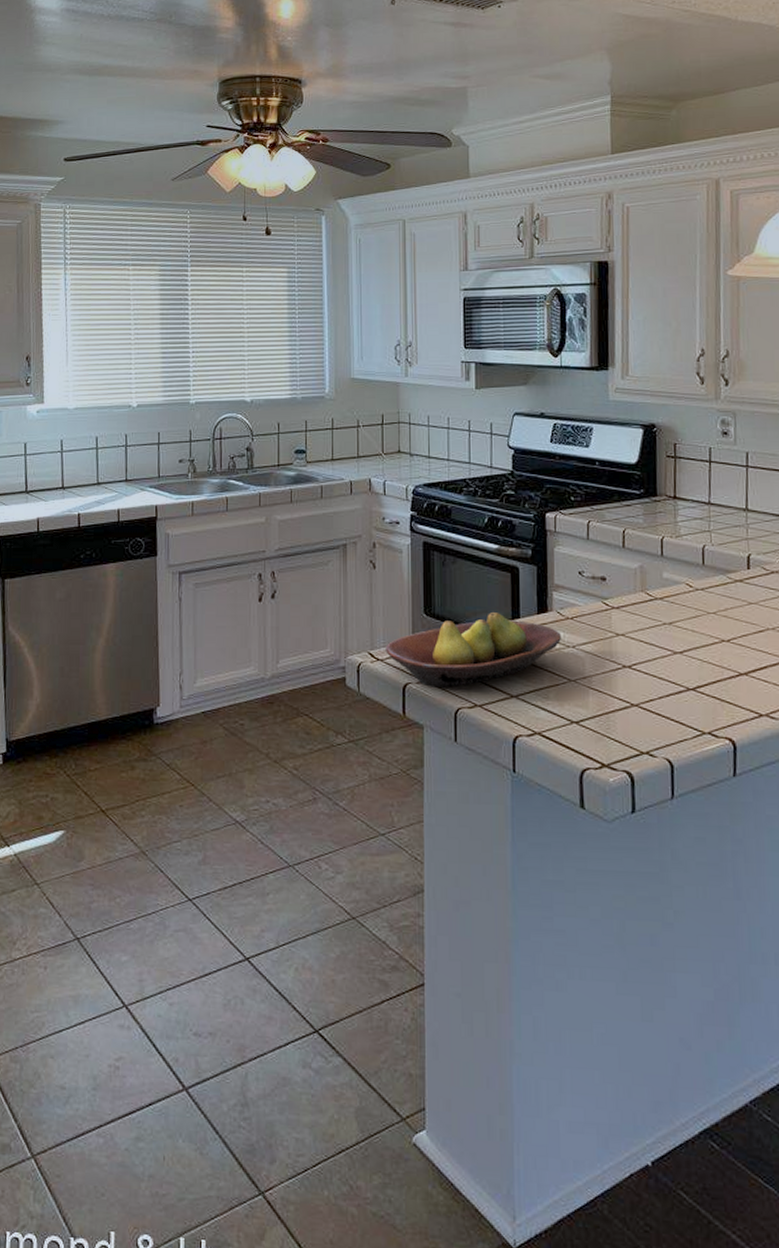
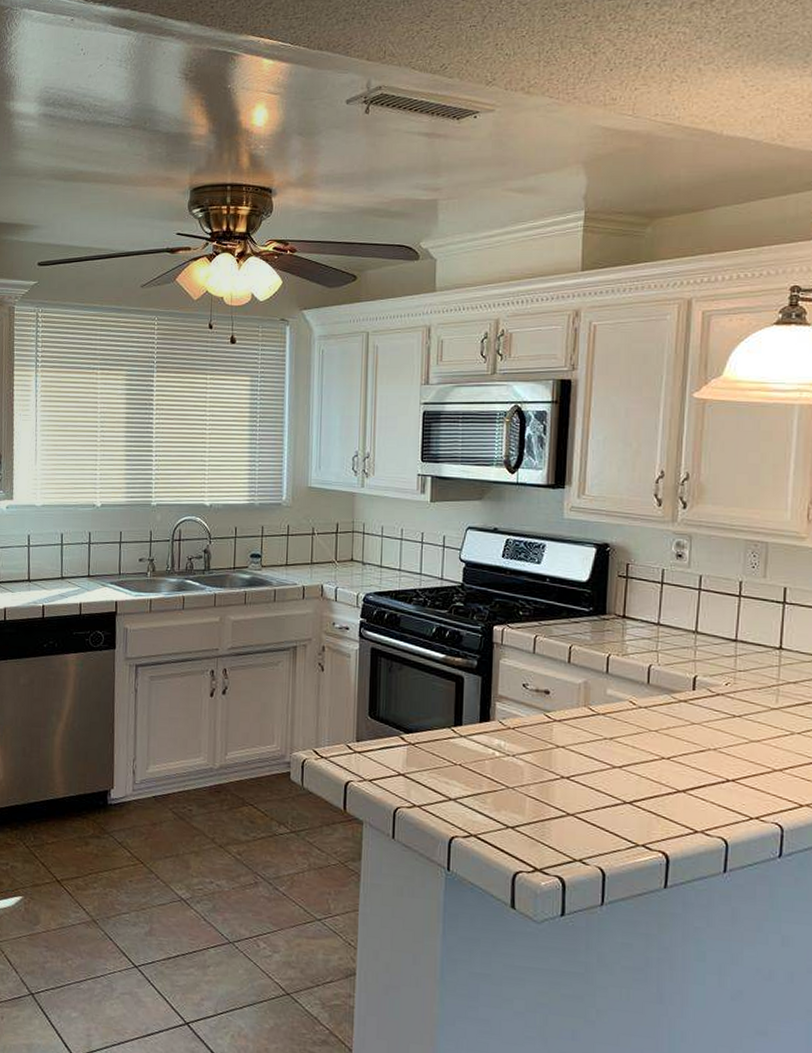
fruit bowl: present [385,613,561,688] -> none [330,719,502,787]

